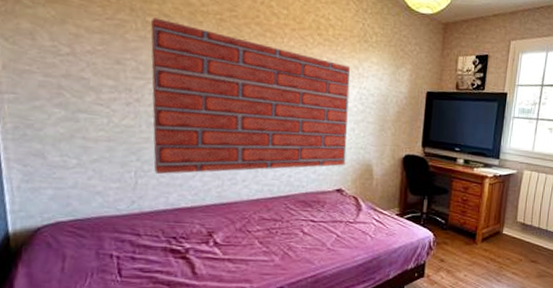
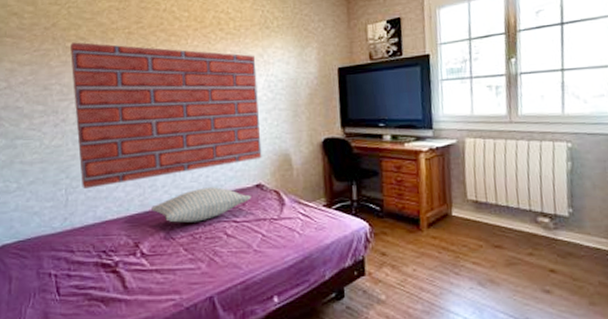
pillow: none [229,186,331,218] -> present [151,187,252,223]

